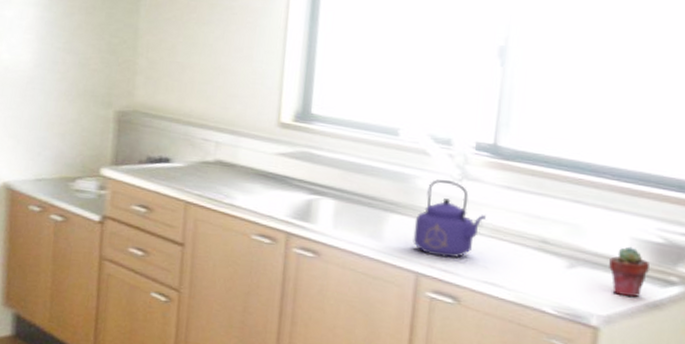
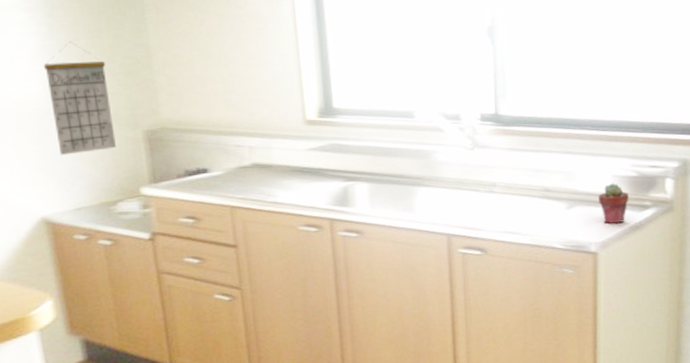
calendar: none [33,15,94,125] -> present [43,41,117,155]
kettle: present [413,179,486,258] -> none [439,151,498,218]

